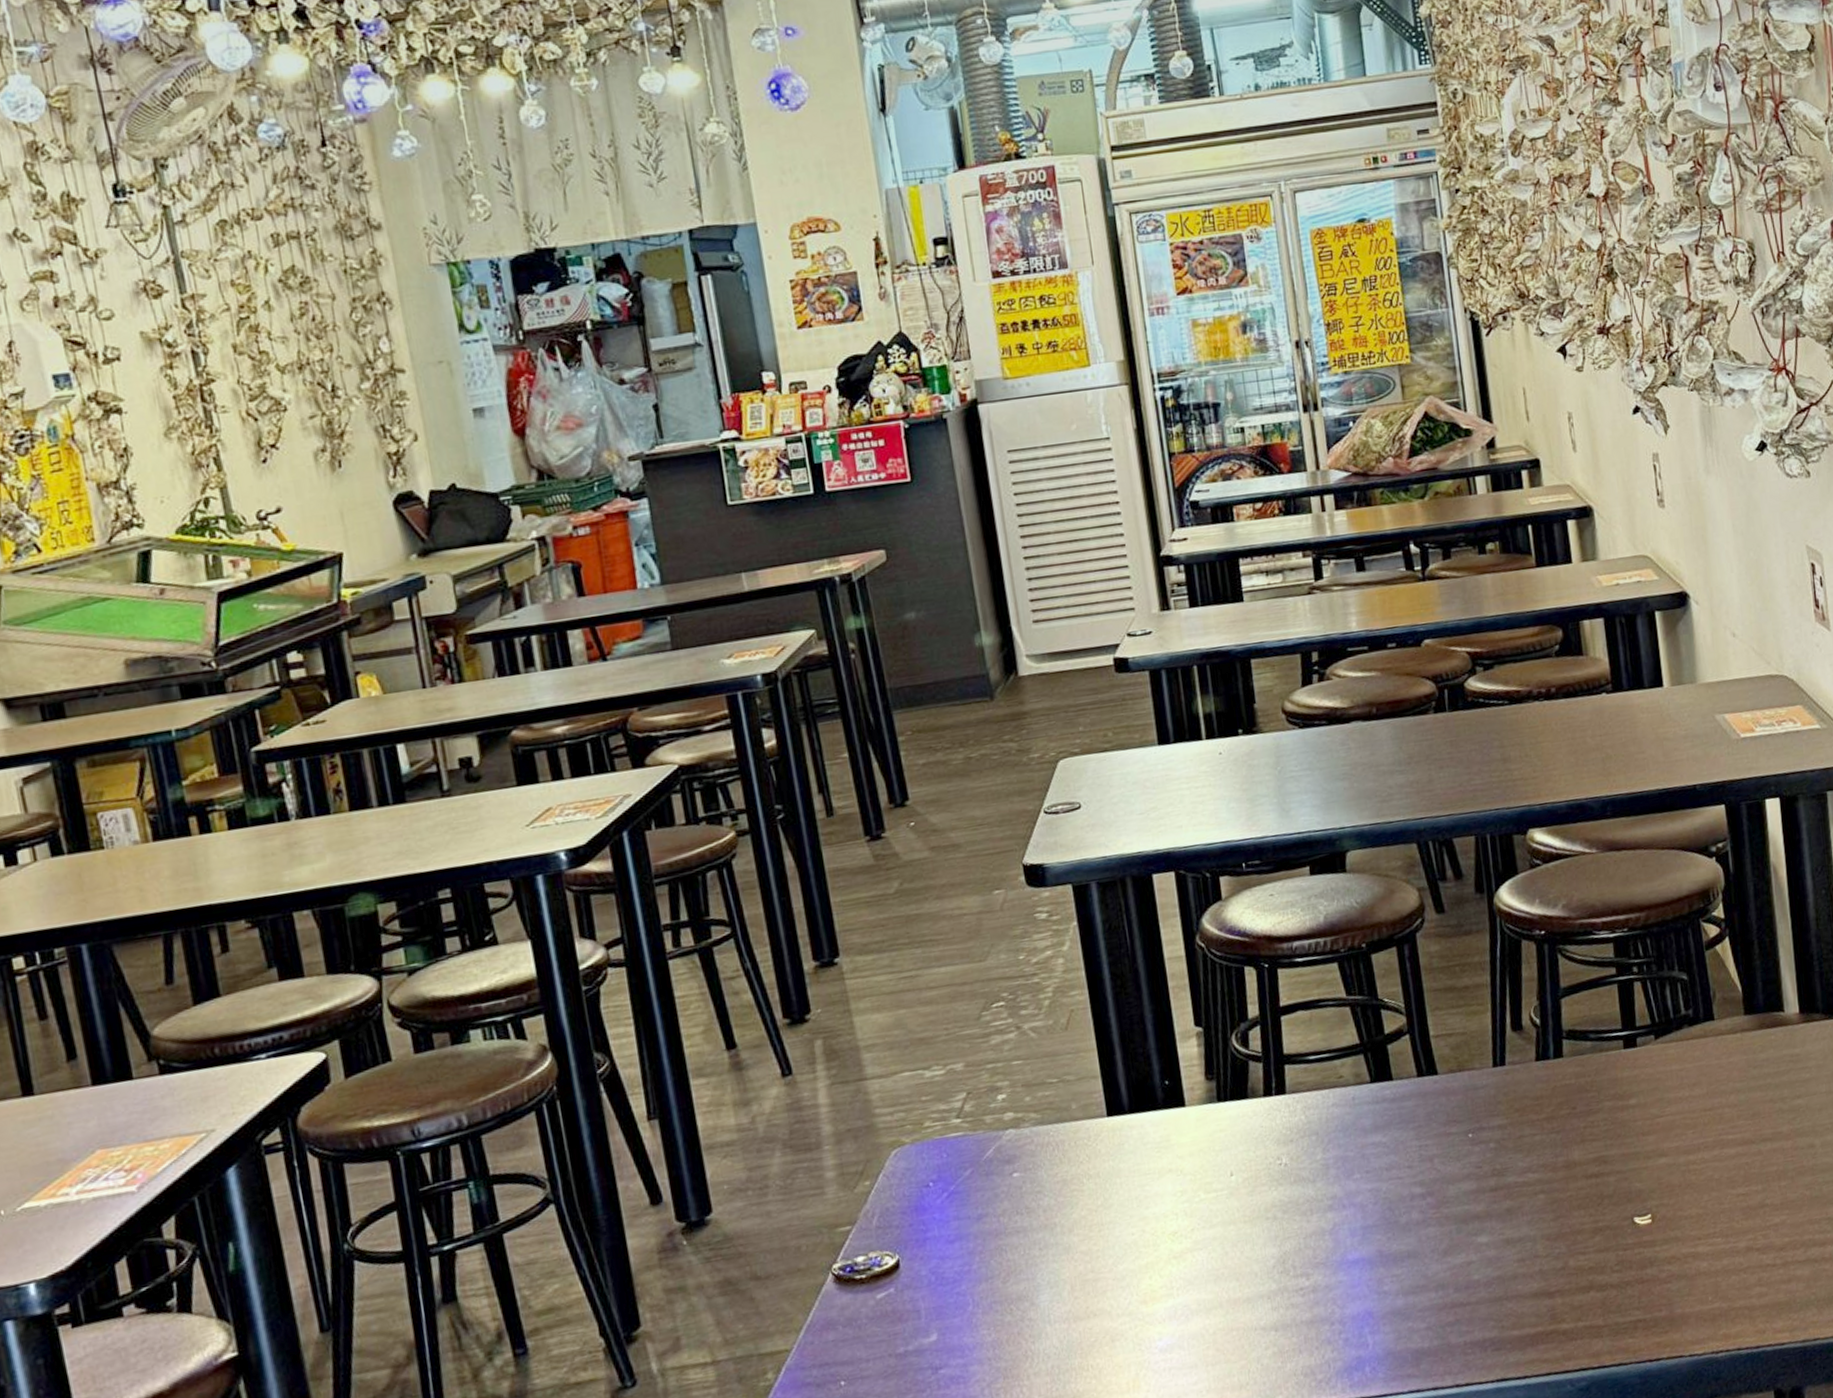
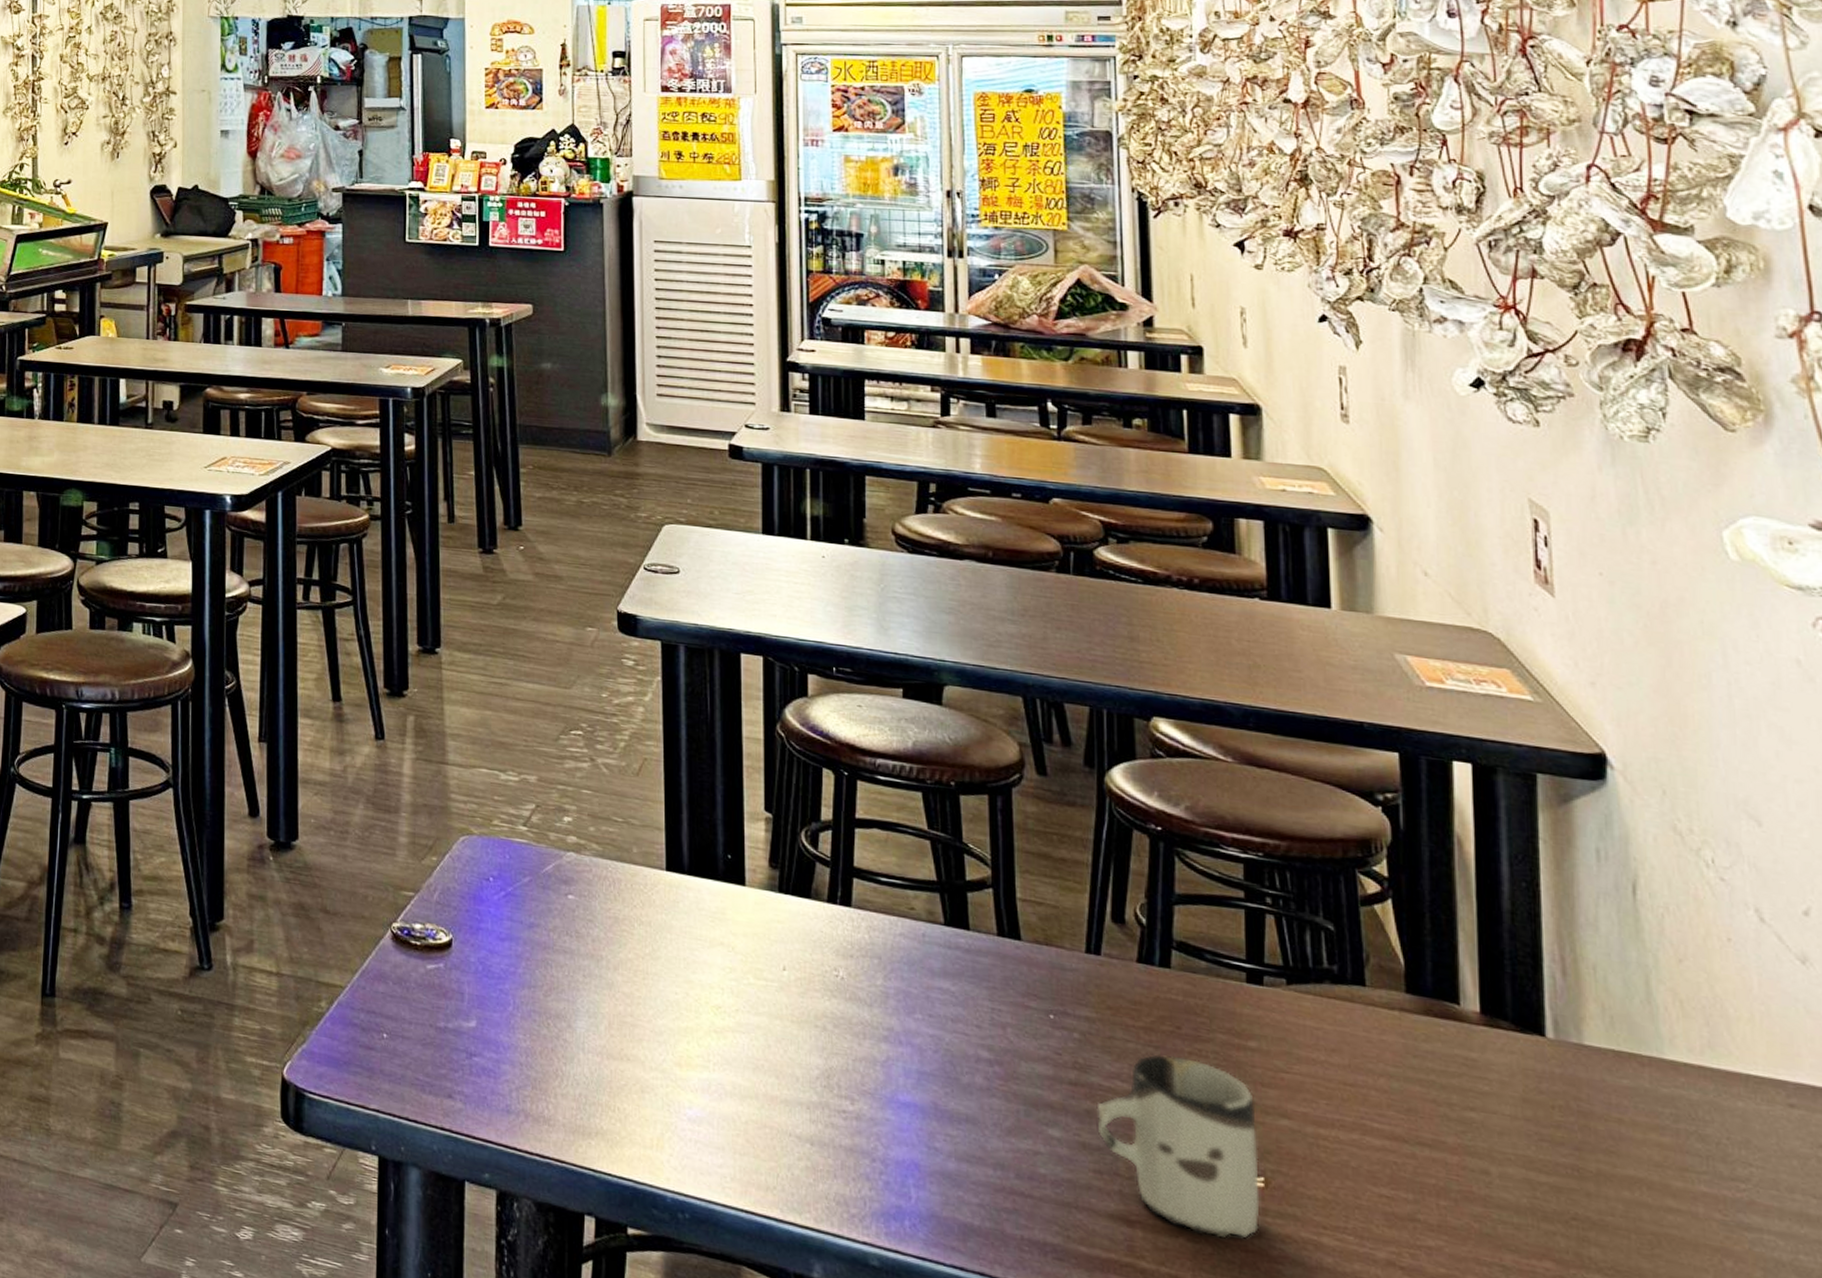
cup: none [1515,1131,1650,1284] -> present [1096,1054,1260,1239]

